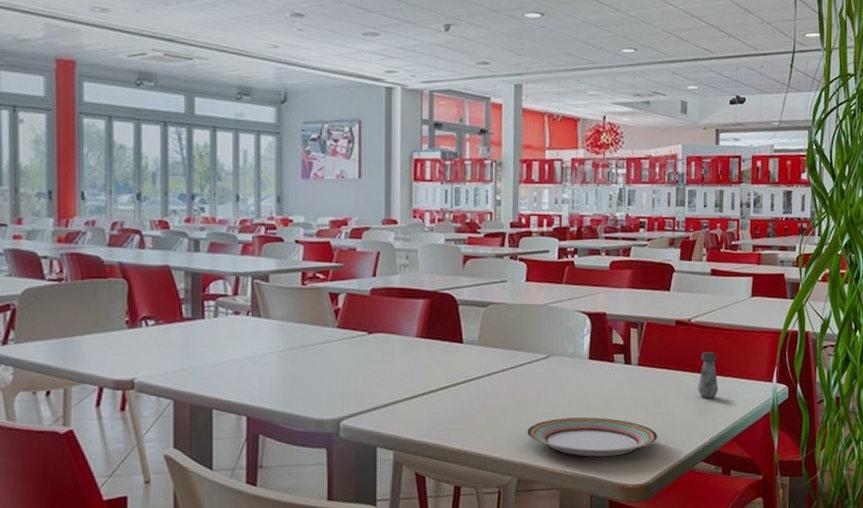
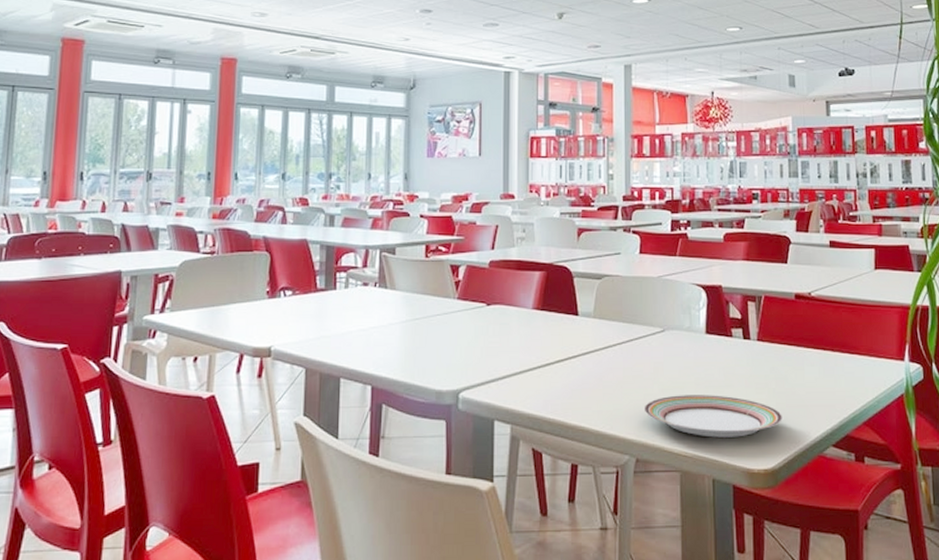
salt shaker: present [697,352,719,398] -> none [822,327,846,377]

